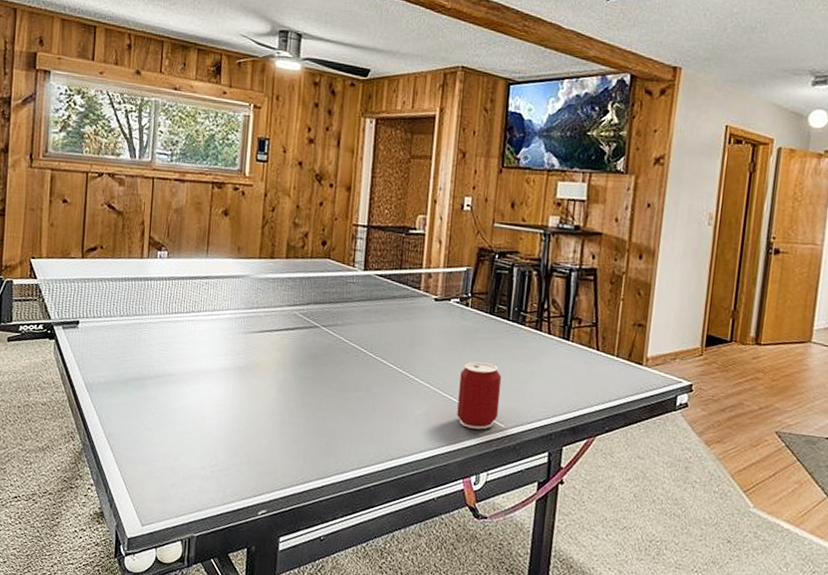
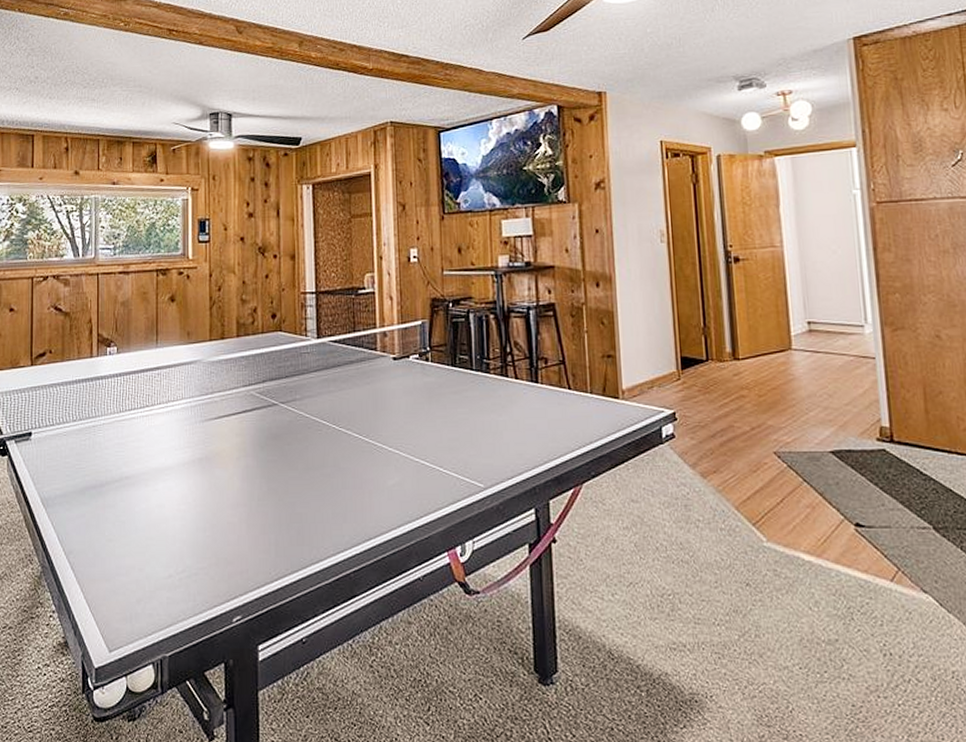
can: present [457,362,502,430] -> none [430,419,476,493]

